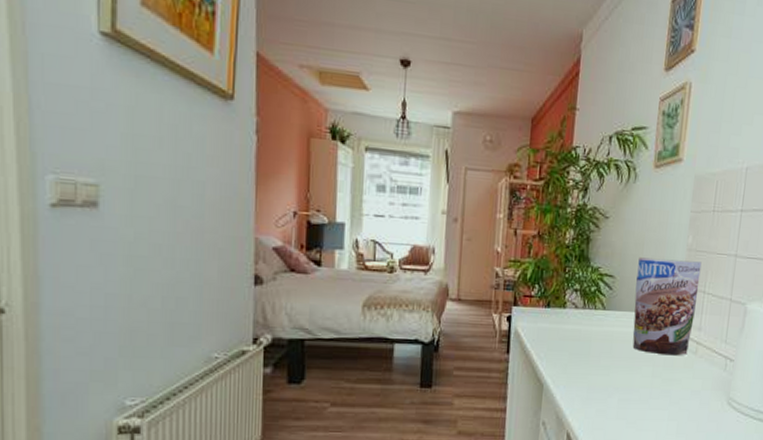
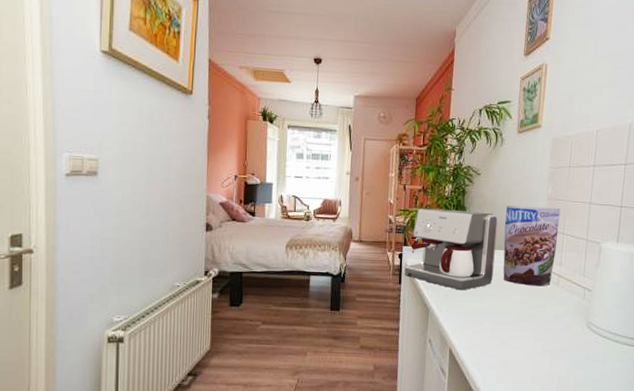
coffee maker: none [513,258,629,362] -> present [404,208,499,291]

